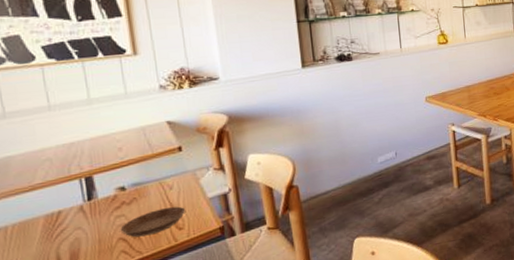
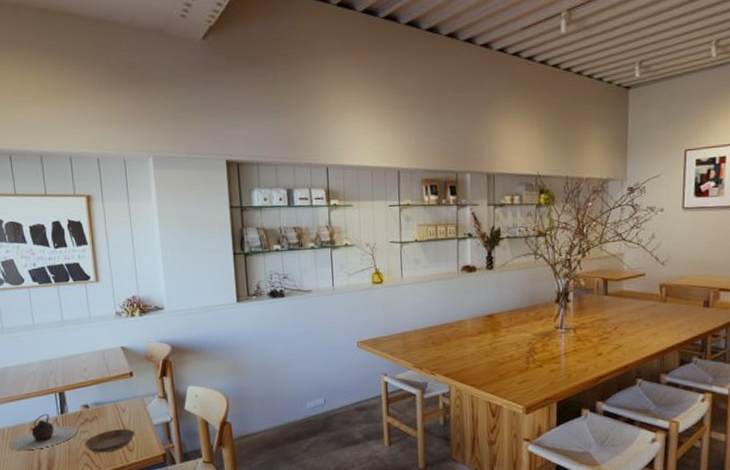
teapot: none [14,203,111,250] -> present [9,414,77,450]

